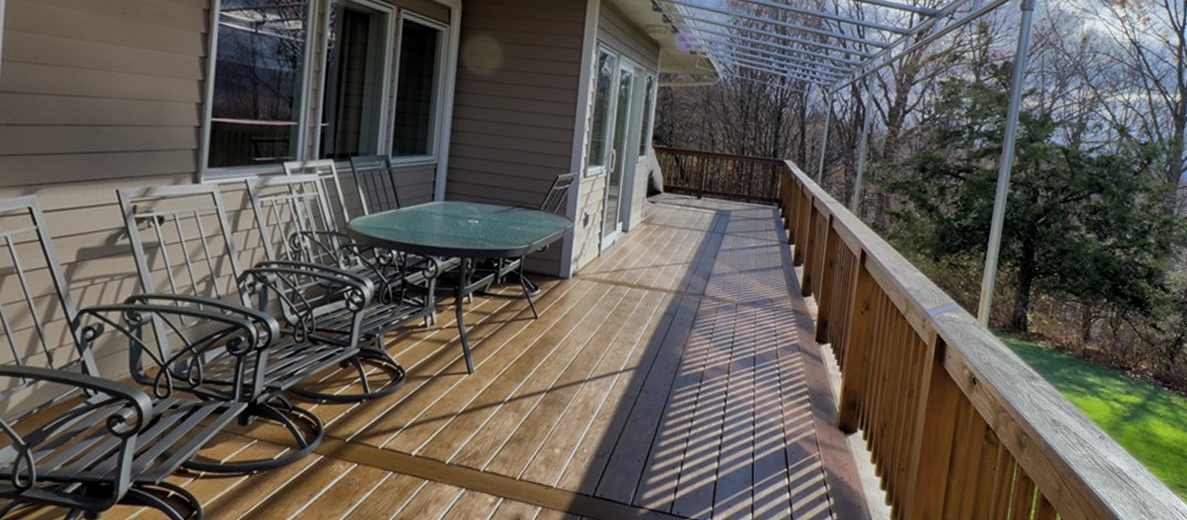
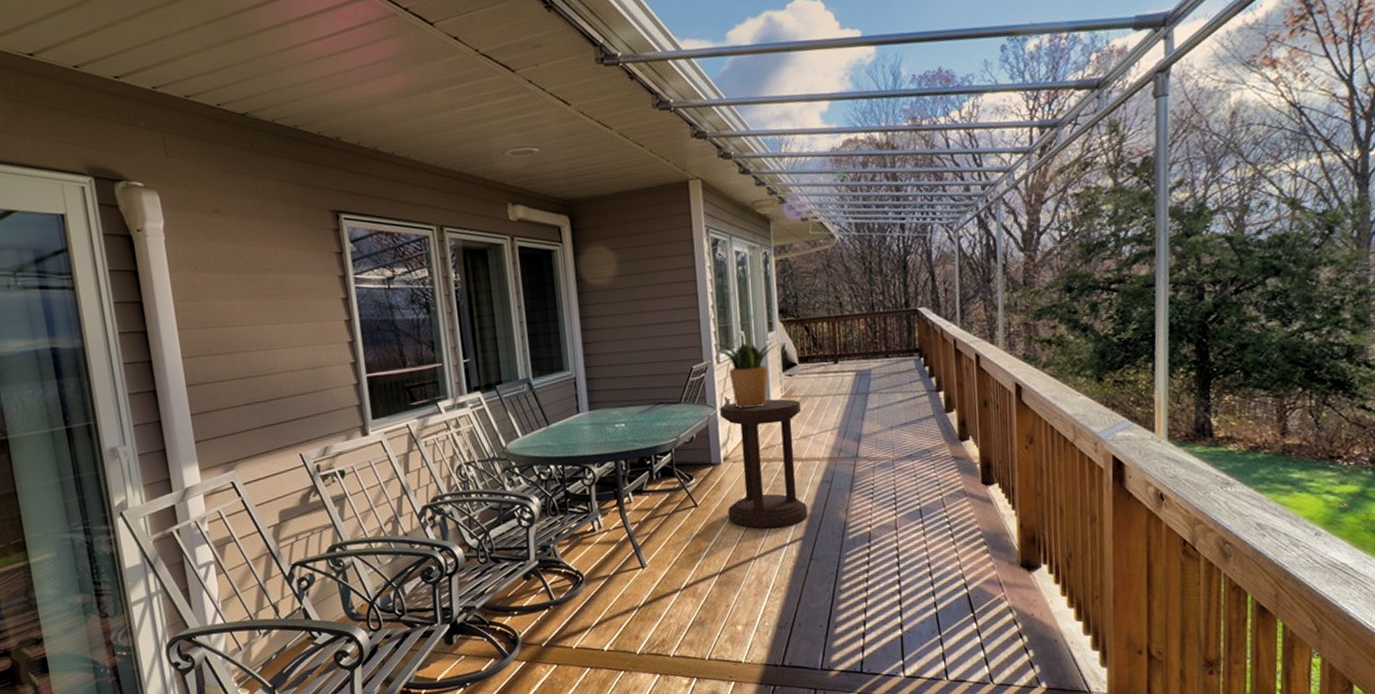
side table: none [566,219,658,354] -> present [720,398,809,528]
potted plant: none [585,156,648,229] -> present [716,341,780,408]

